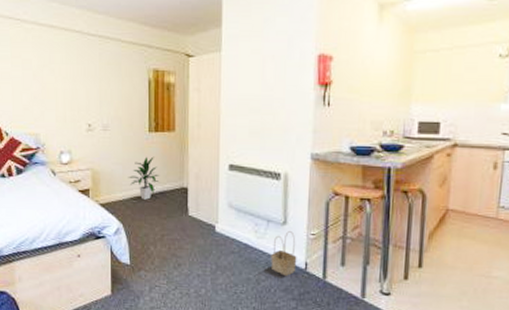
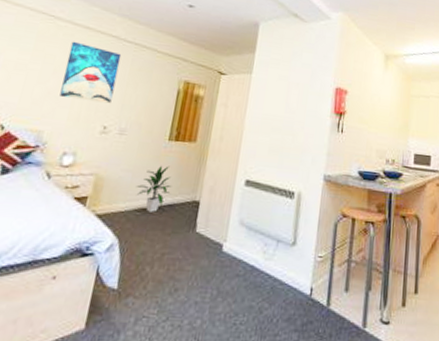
wall art: none [41,43,90,102] -> present [60,41,122,104]
basket: present [271,231,297,276] -> none [276,253,303,303]

